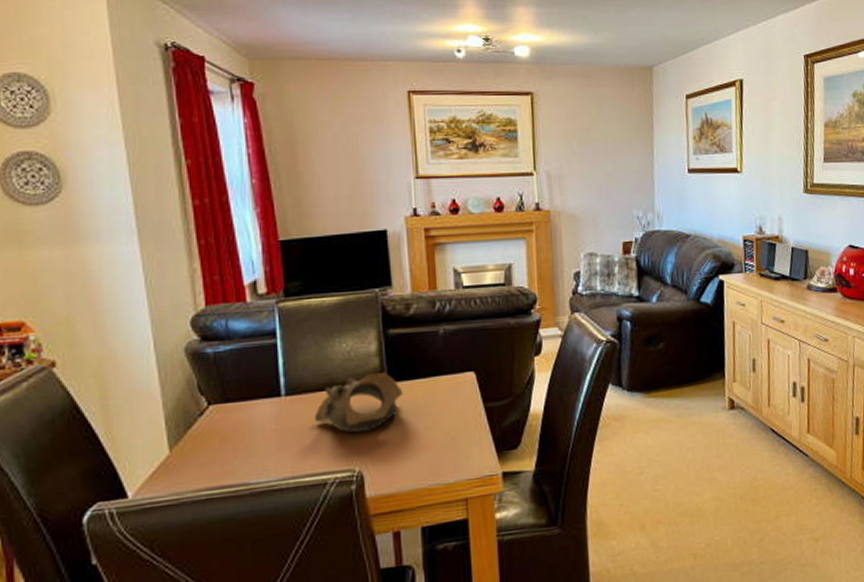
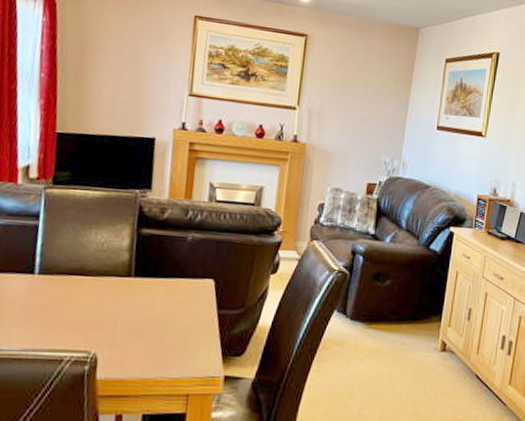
decorative bowl: present [315,371,403,433] -> none [62,266,146,318]

